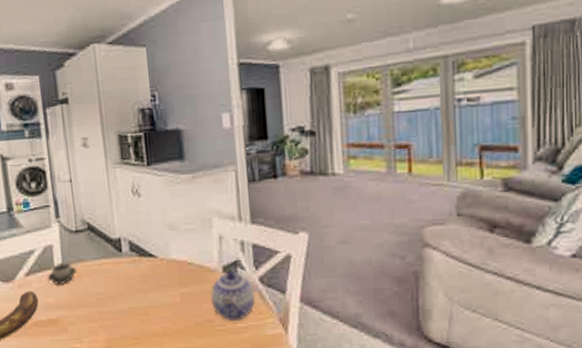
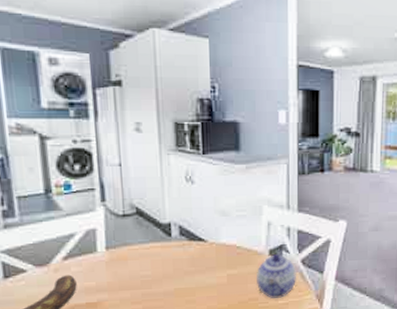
cup: present [47,261,77,285] -> none [88,245,122,268]

